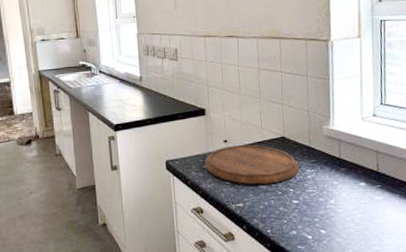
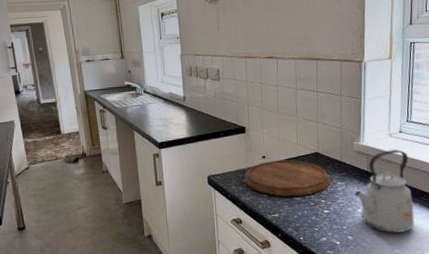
kettle: none [325,135,395,229] -> present [354,150,414,234]

